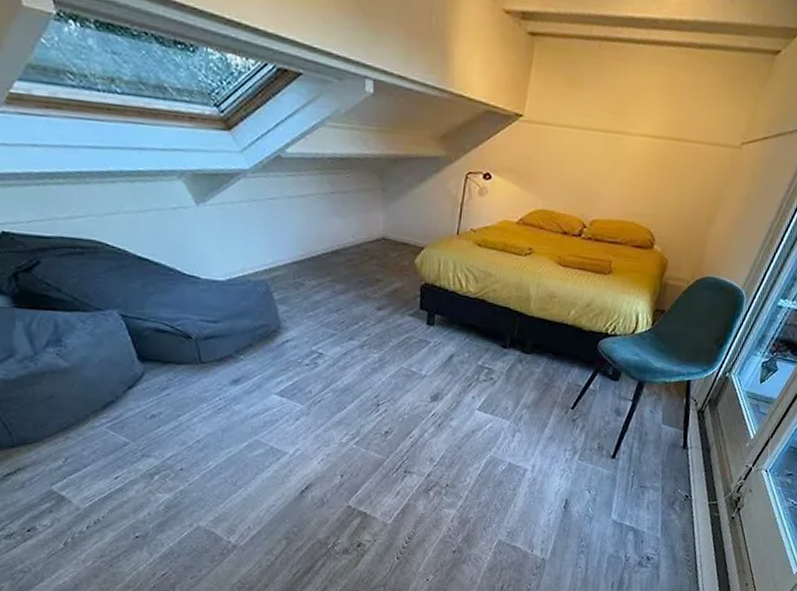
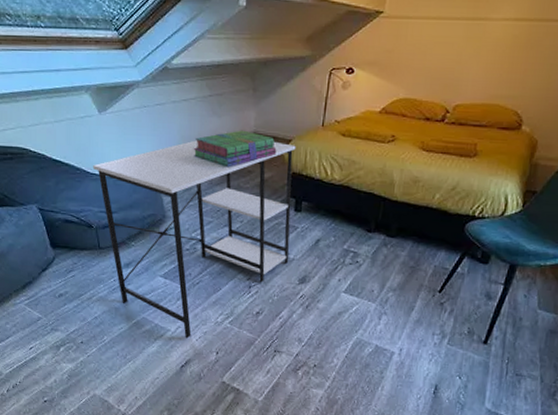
desk: none [190,242,429,462] -> present [93,140,296,339]
stack of books: none [312,233,408,275] -> present [193,130,277,168]

